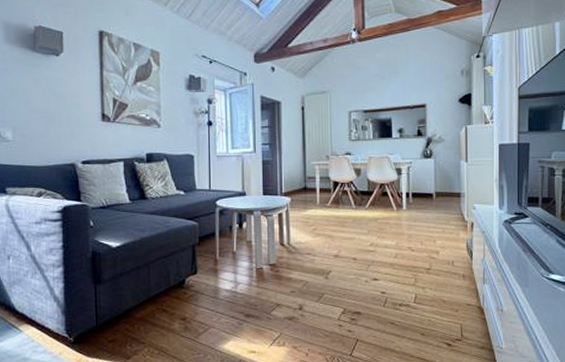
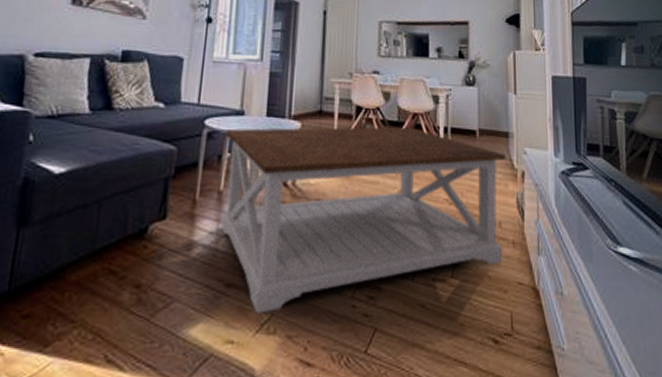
coffee table: none [234,195,458,333] -> present [221,127,506,314]

